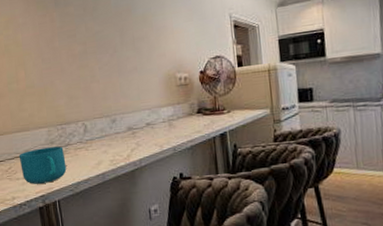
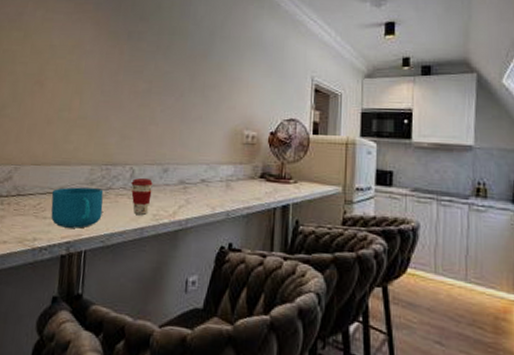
coffee cup: none [86,131,106,163] -> present [131,178,153,215]

